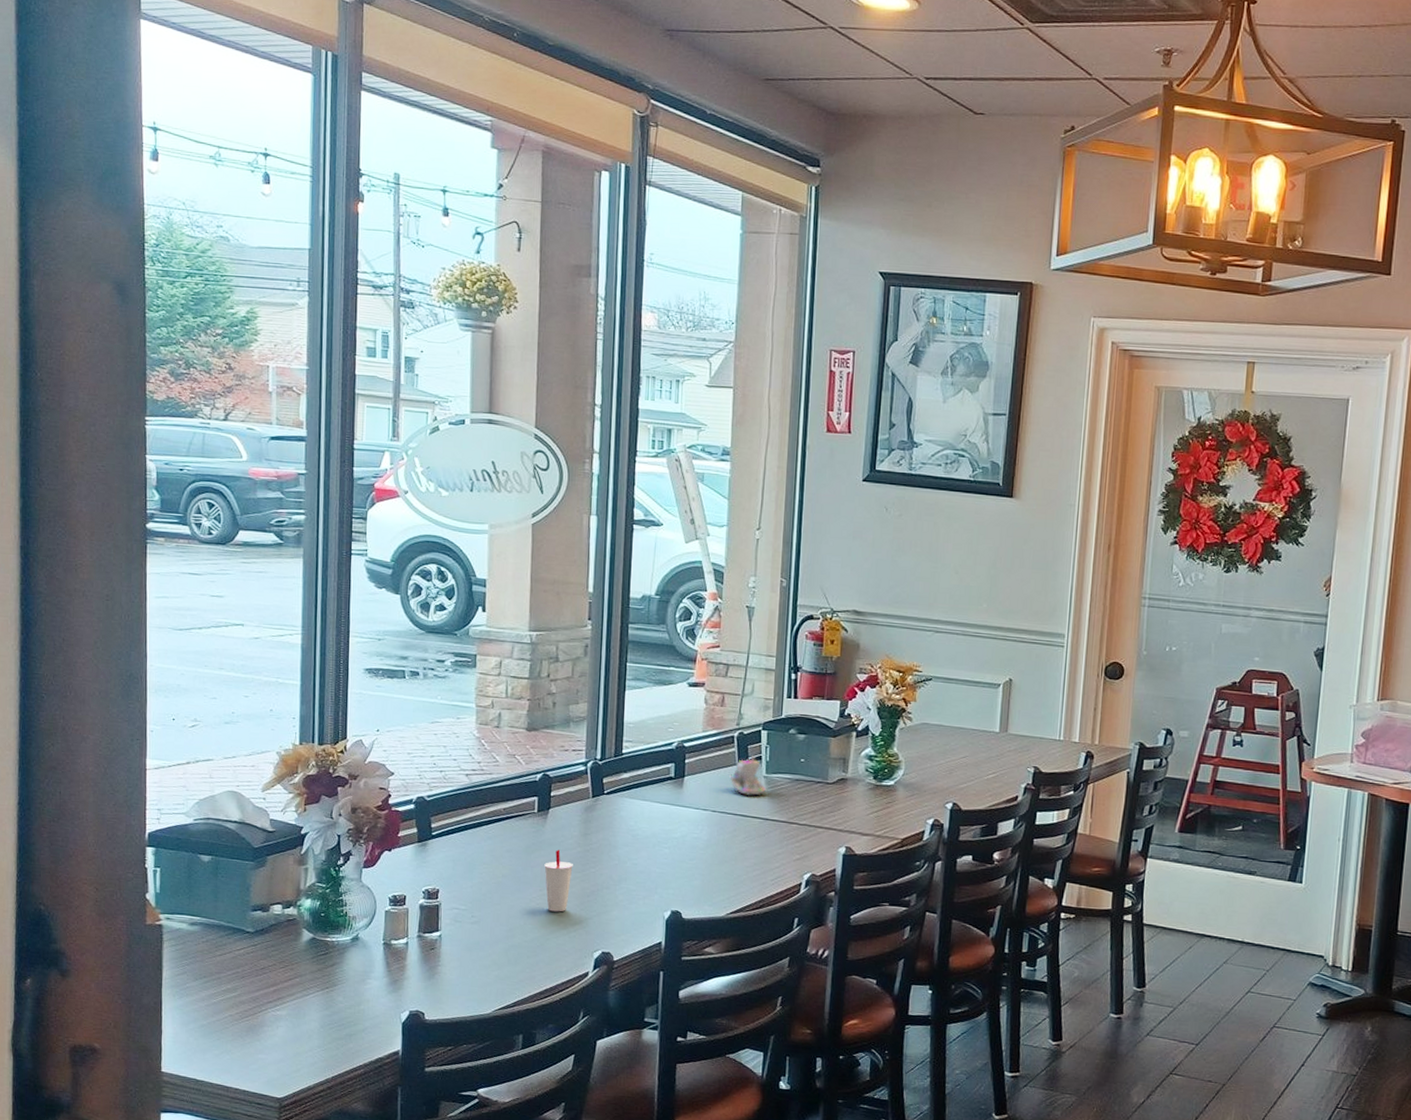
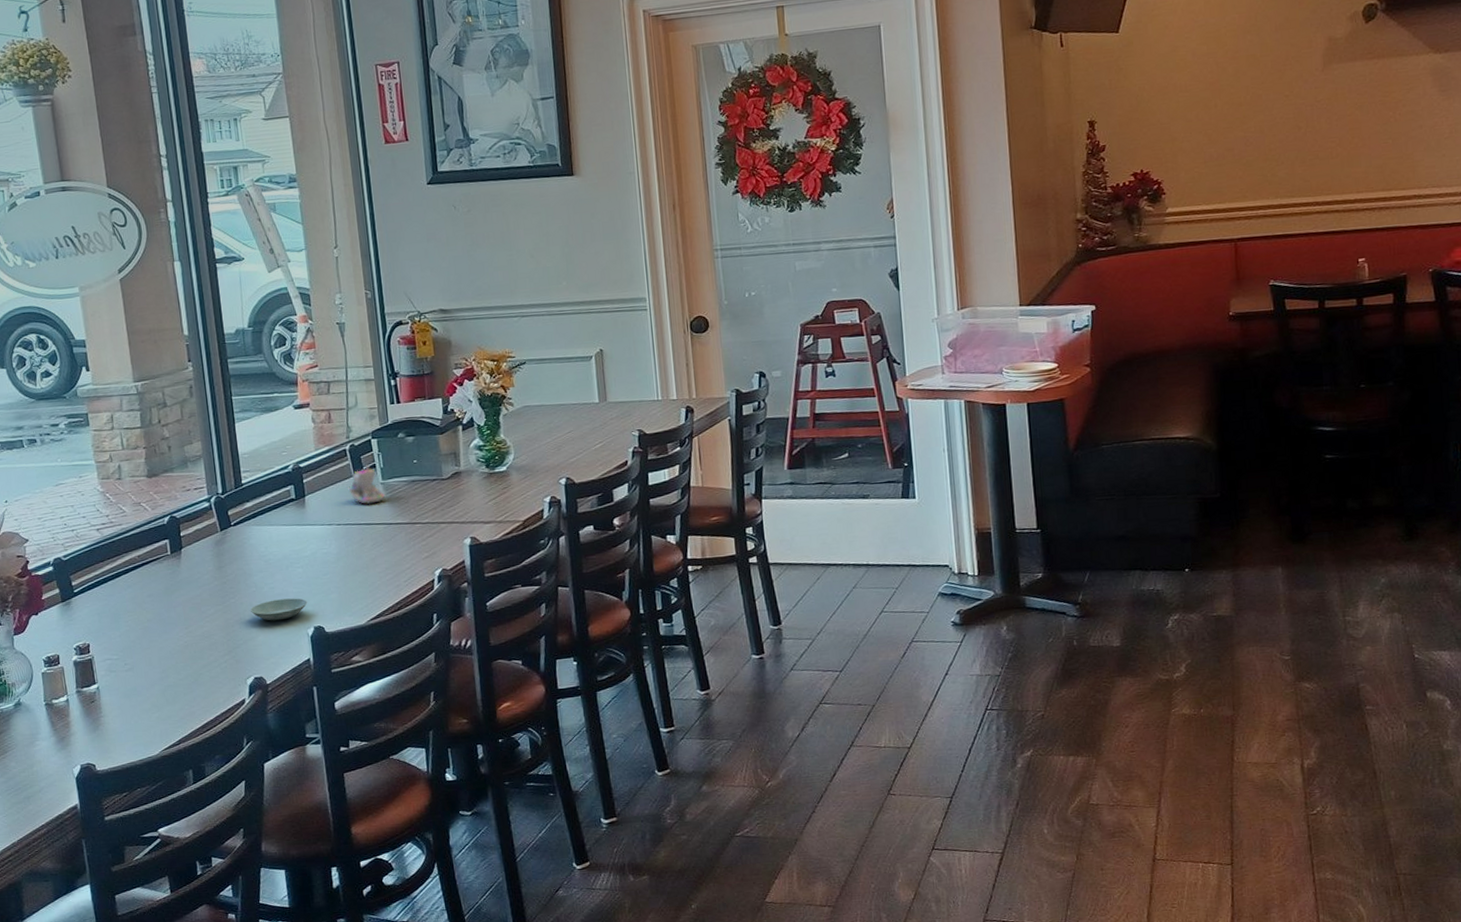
cup: present [544,849,573,912] -> none [185,586,215,647]
saucer: none [610,876,669,899] -> present [251,598,308,621]

